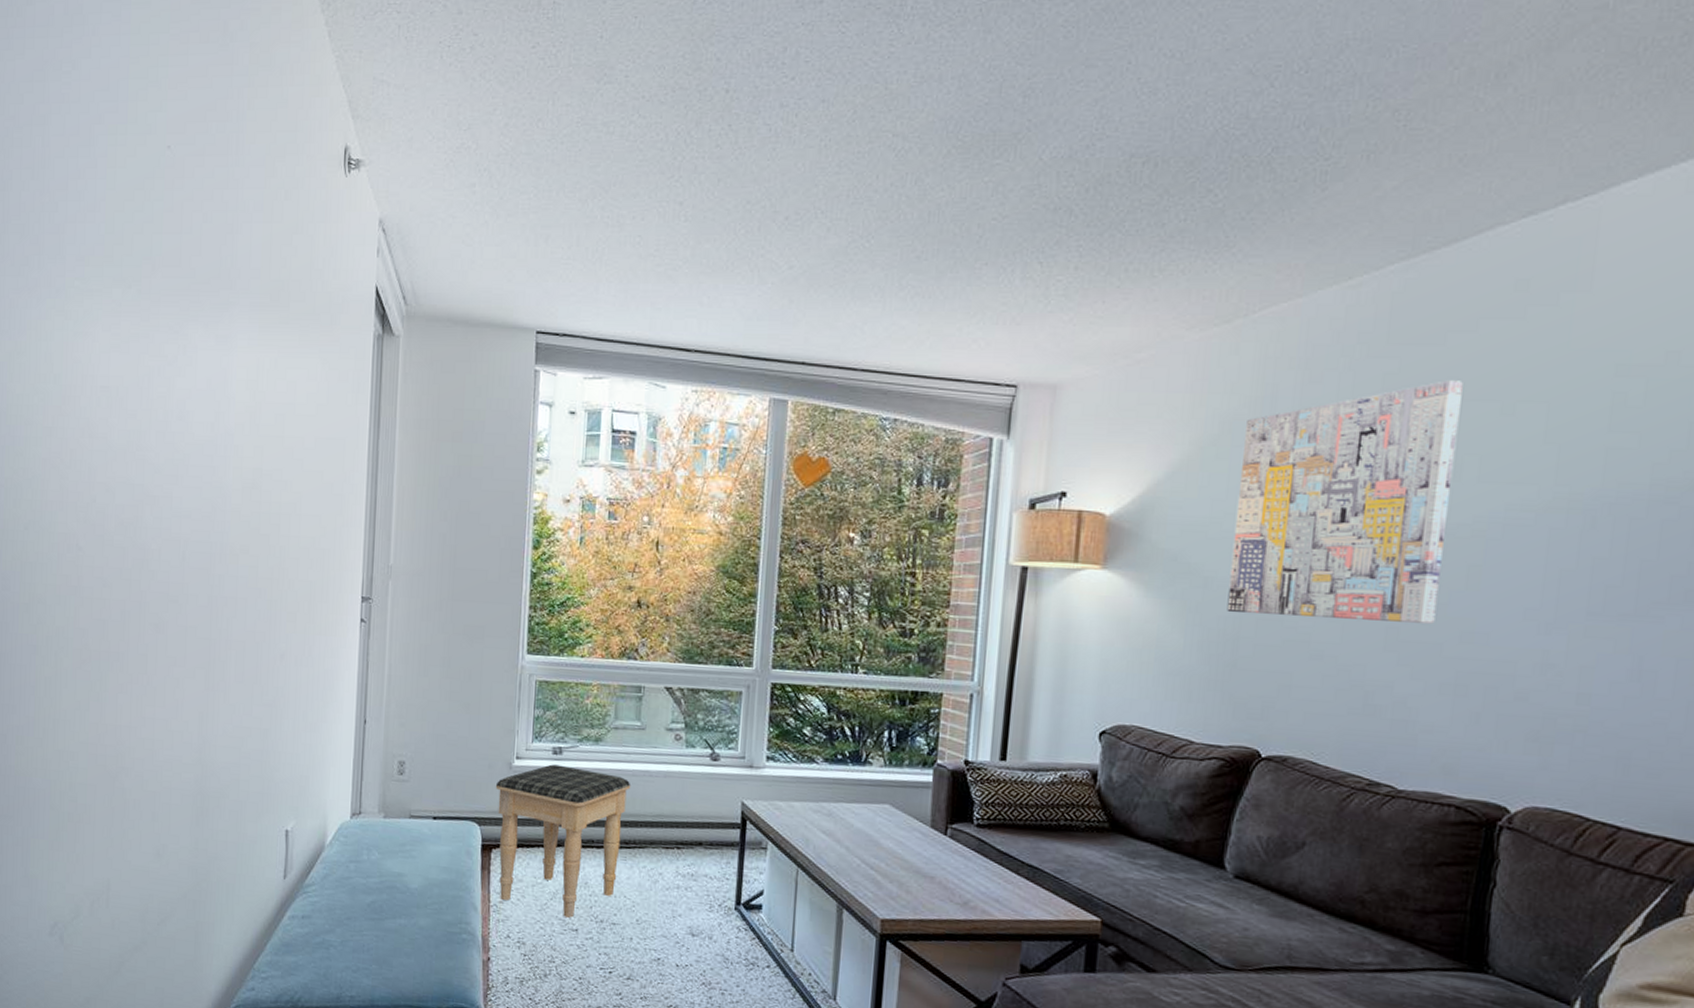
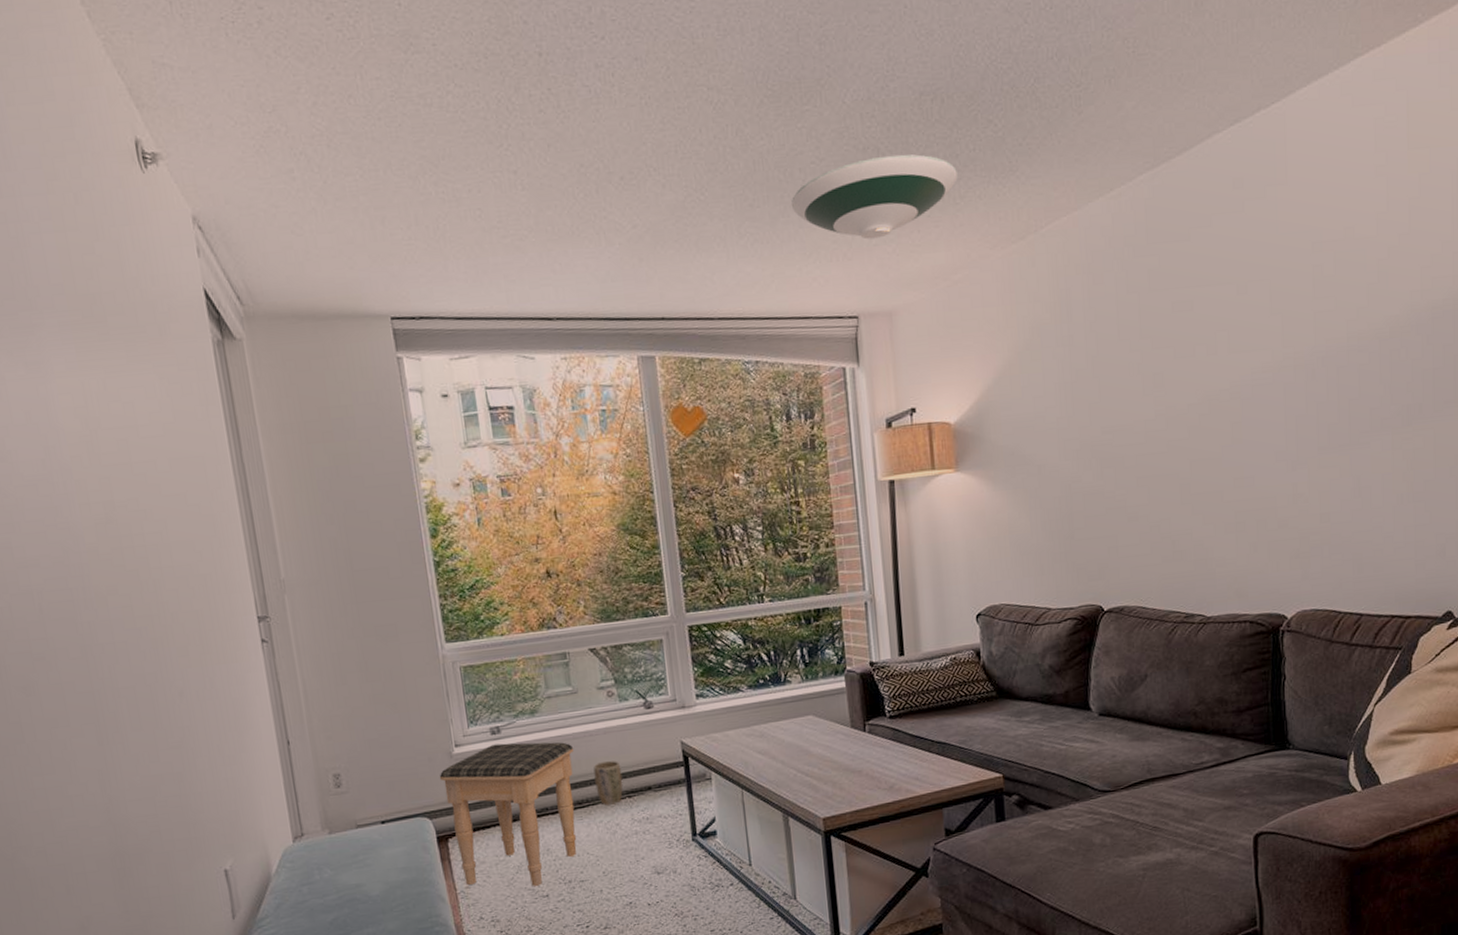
plant pot: none [645,805,675,852] -> present [593,760,623,805]
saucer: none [962,218,1161,305] -> present [791,154,958,240]
wall art: present [1227,380,1463,624] -> none [1050,269,1214,493]

